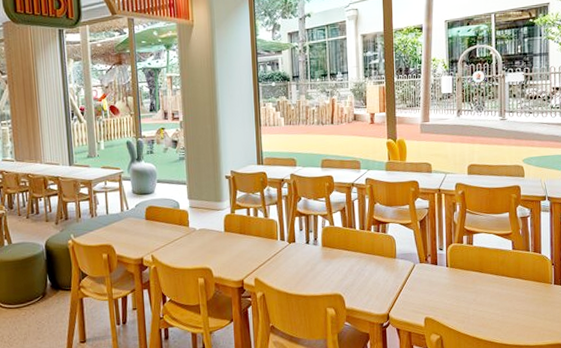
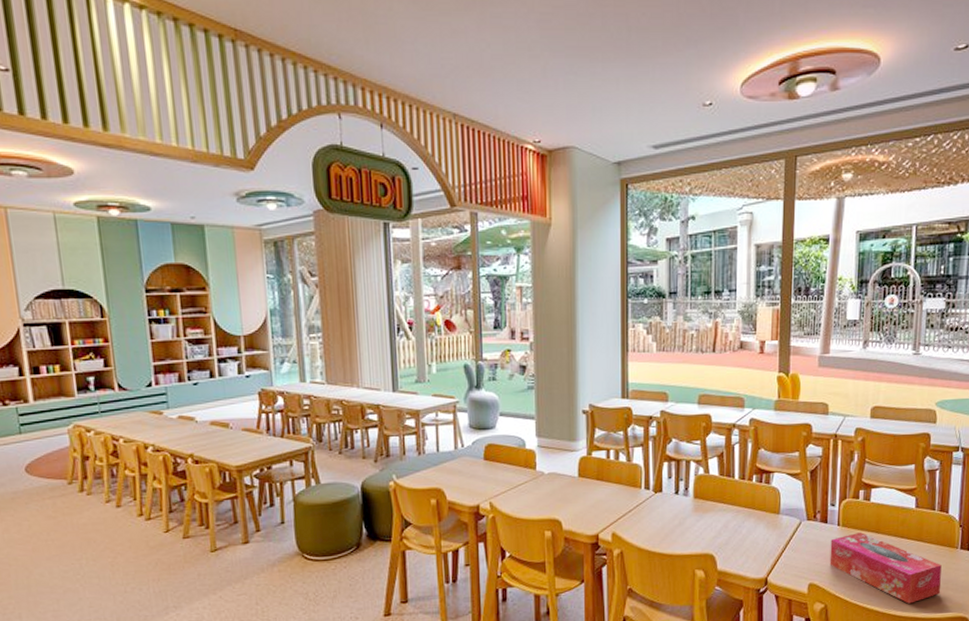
tissue box: none [441,272,540,333] -> present [829,532,942,604]

